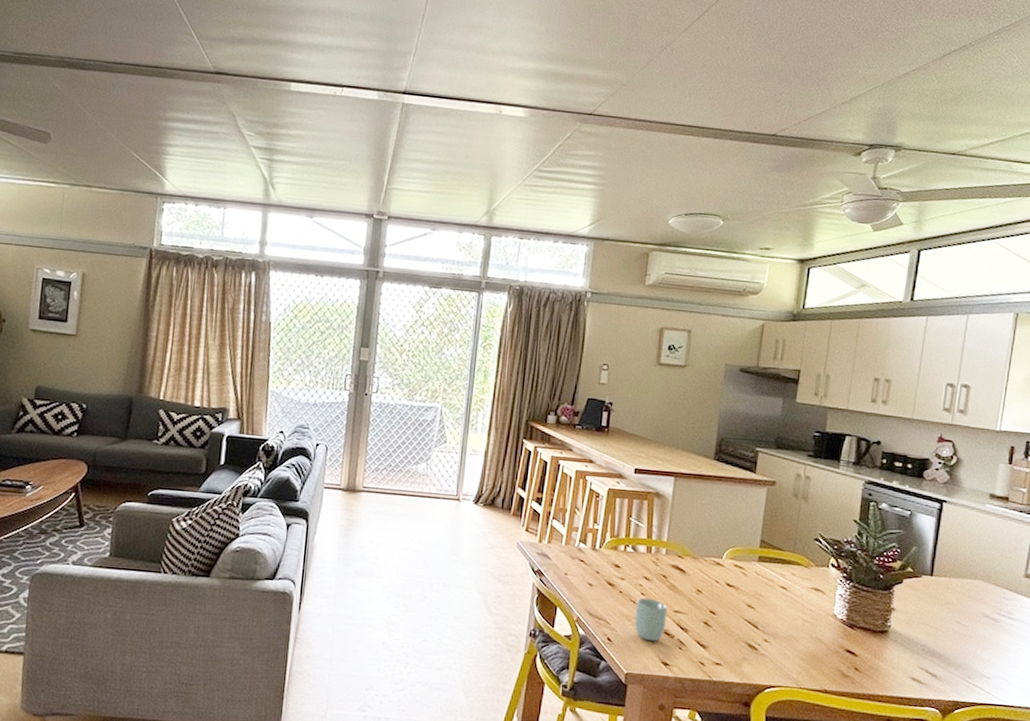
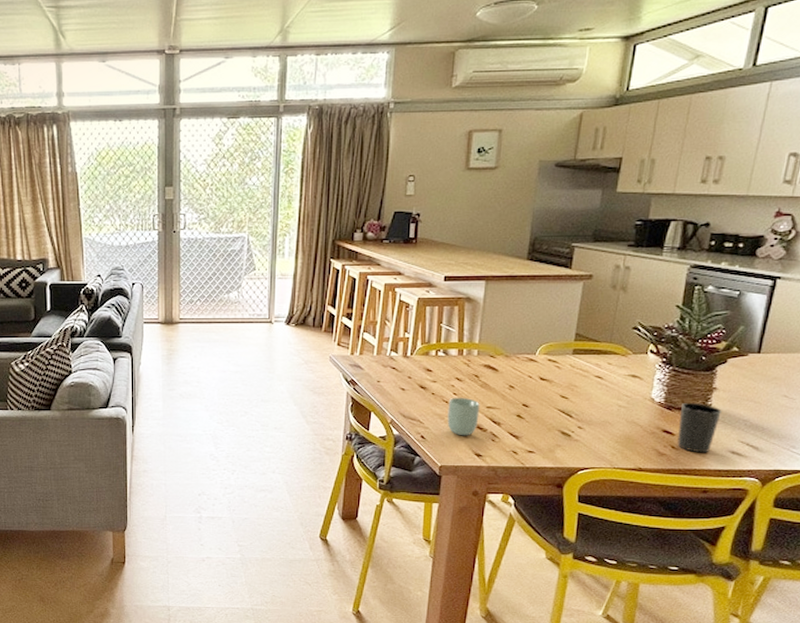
cup: none [860,621,900,678] -> present [677,402,722,453]

